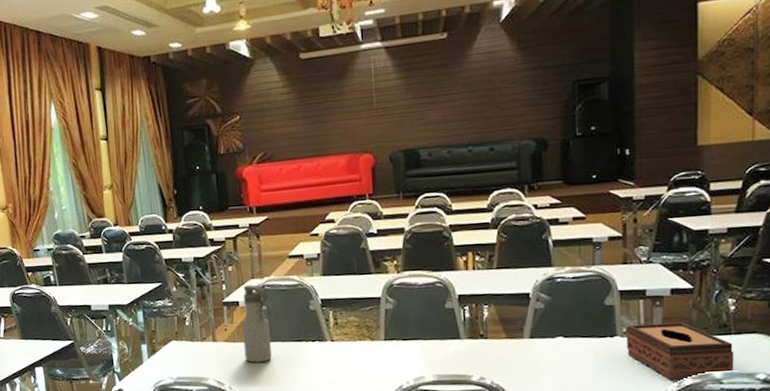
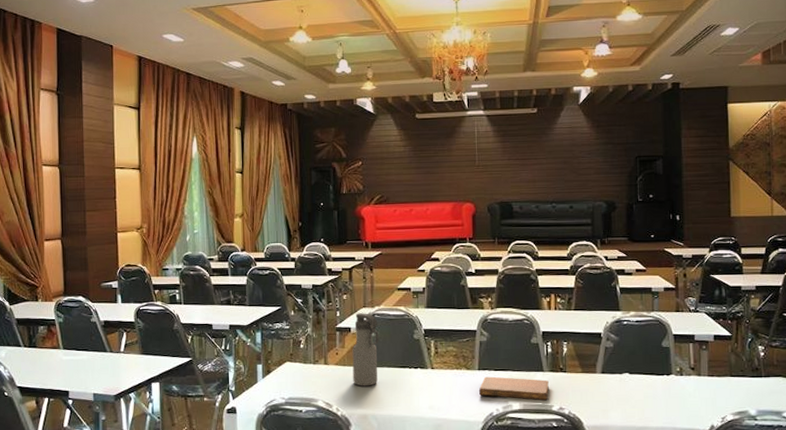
notebook: none [386,346,467,371] -> present [479,376,549,401]
tissue box: present [626,322,734,381] -> none [679,365,765,417]

